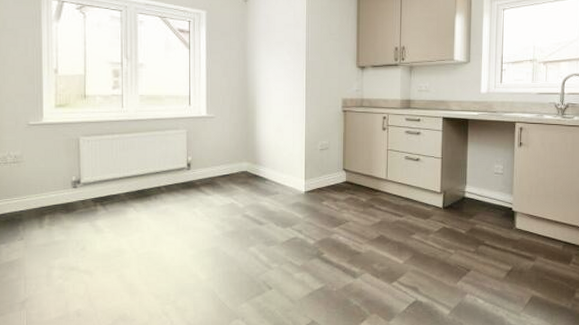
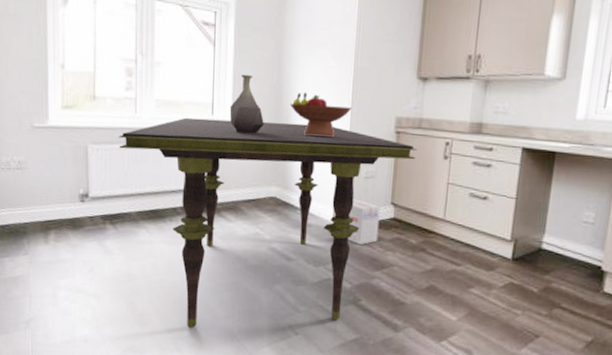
dining table: none [107,108,361,293] -> present [118,117,417,329]
vase: none [204,70,234,119] -> present [229,74,264,134]
fruit bowl: none [254,82,306,119] -> present [289,92,352,138]
cardboard box: none [296,167,335,207] -> present [332,198,381,246]

